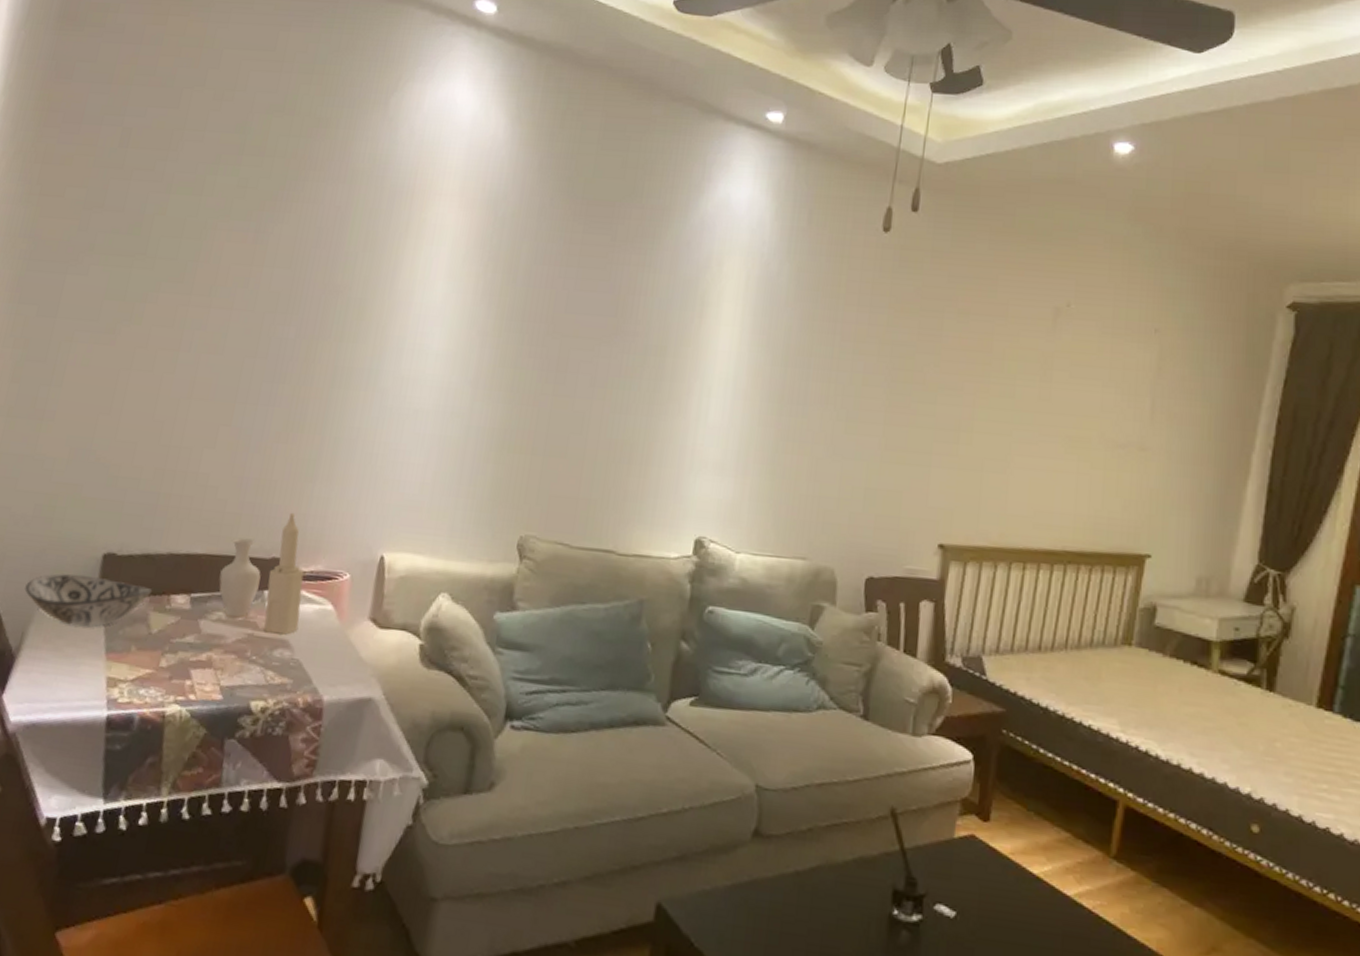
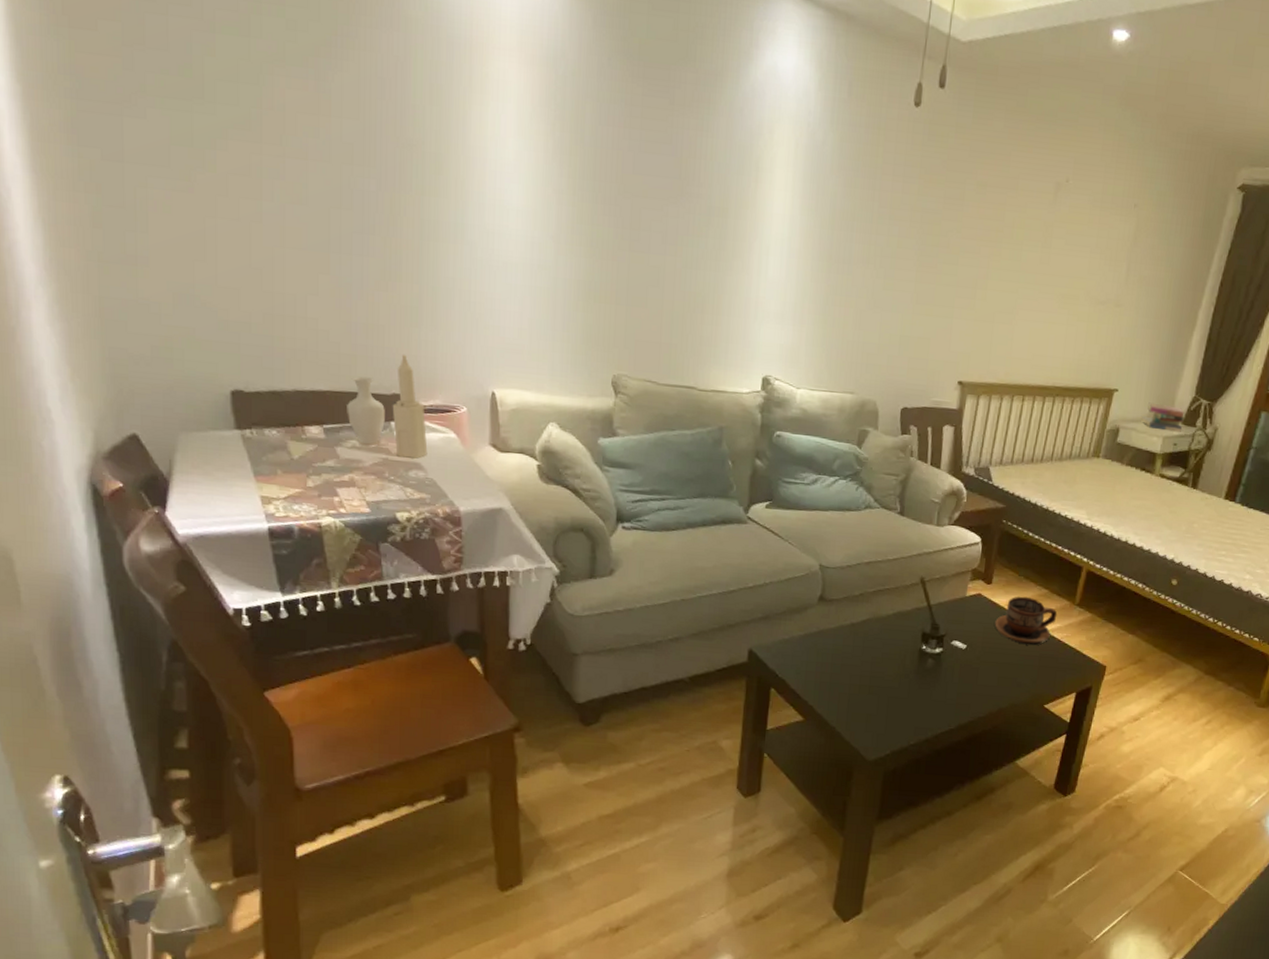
decorative bowl: present [24,573,153,627] -> none [162,408,286,455]
cup: none [995,840,1085,917] -> present [995,596,1057,645]
books: none [1184,572,1246,613] -> present [1140,402,1185,432]

